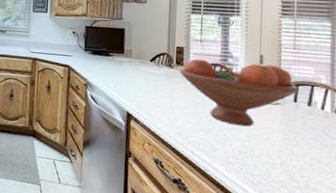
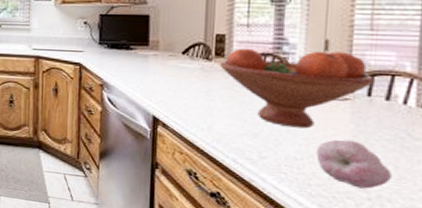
apple: none [256,137,316,180] -> present [316,139,393,189]

